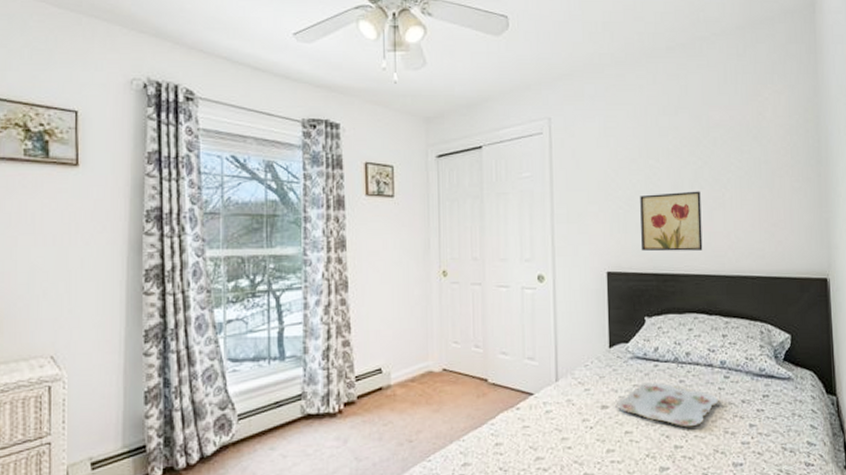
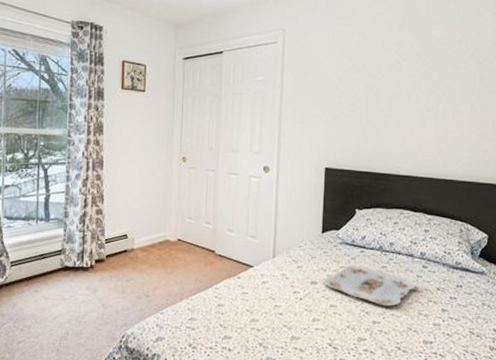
wall art: present [640,191,703,251] -> none [358,101,416,155]

